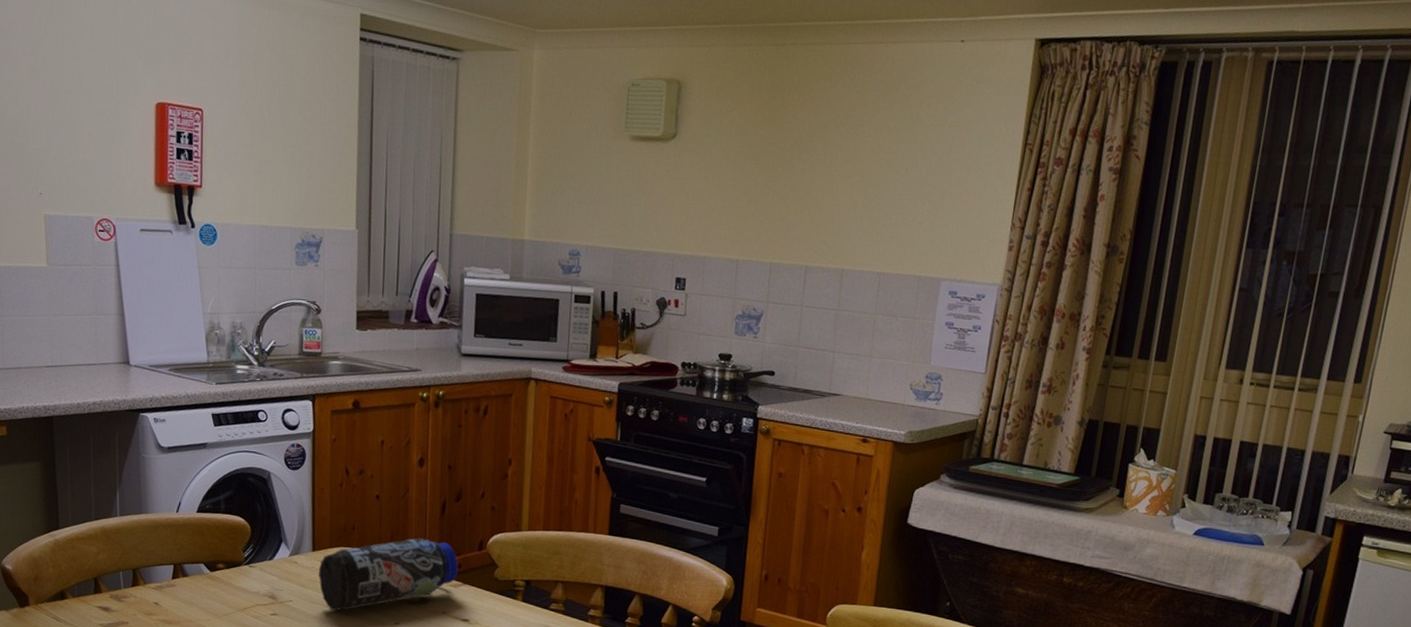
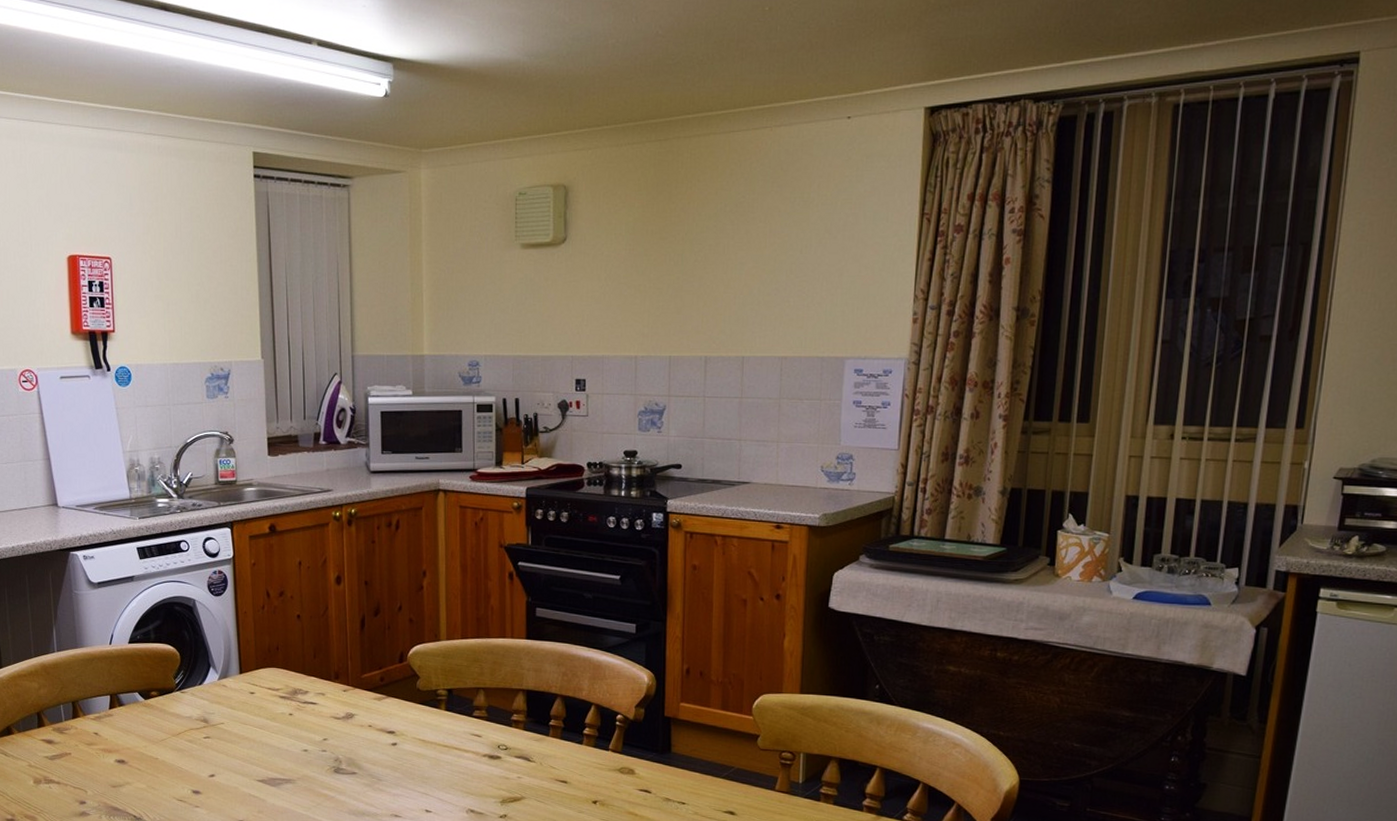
water bottle: present [318,538,458,611] -> none [246,654,381,731]

